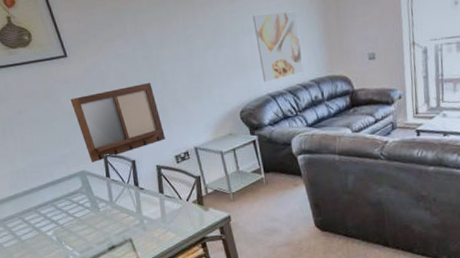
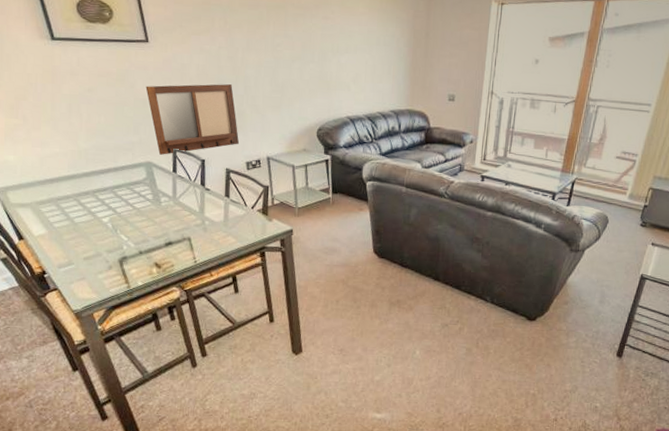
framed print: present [253,10,304,83] -> none [343,36,387,105]

